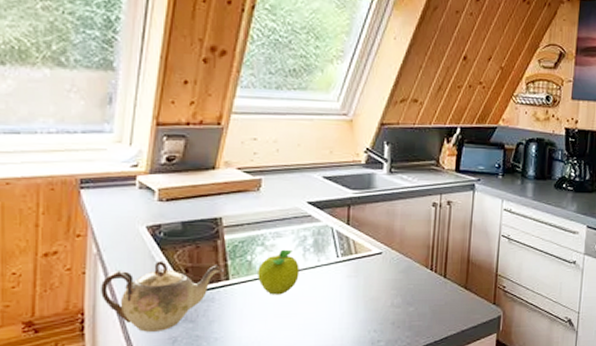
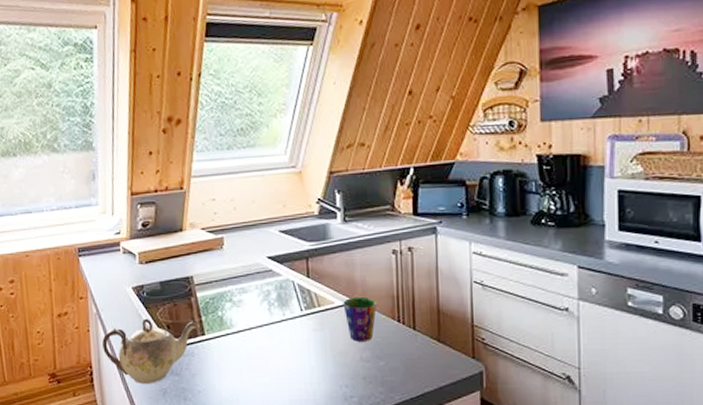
fruit: present [258,249,299,295] -> none [229,304,267,349]
cup: none [380,245,412,288] -> present [343,296,377,341]

